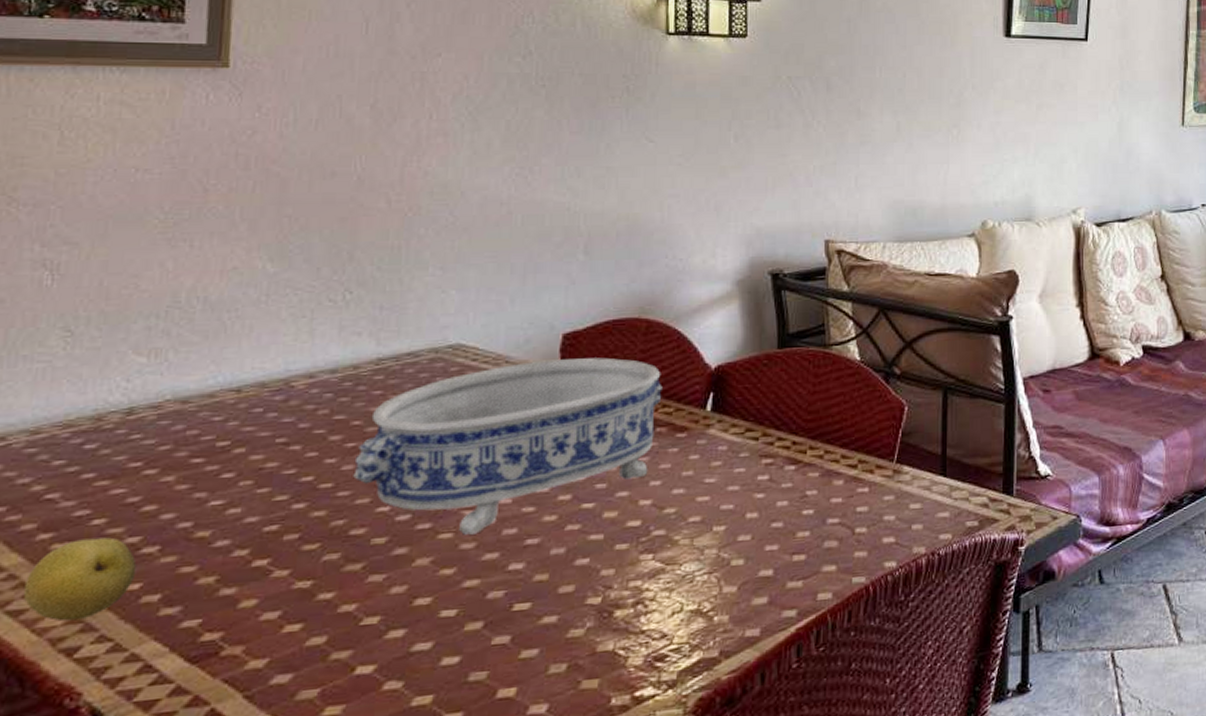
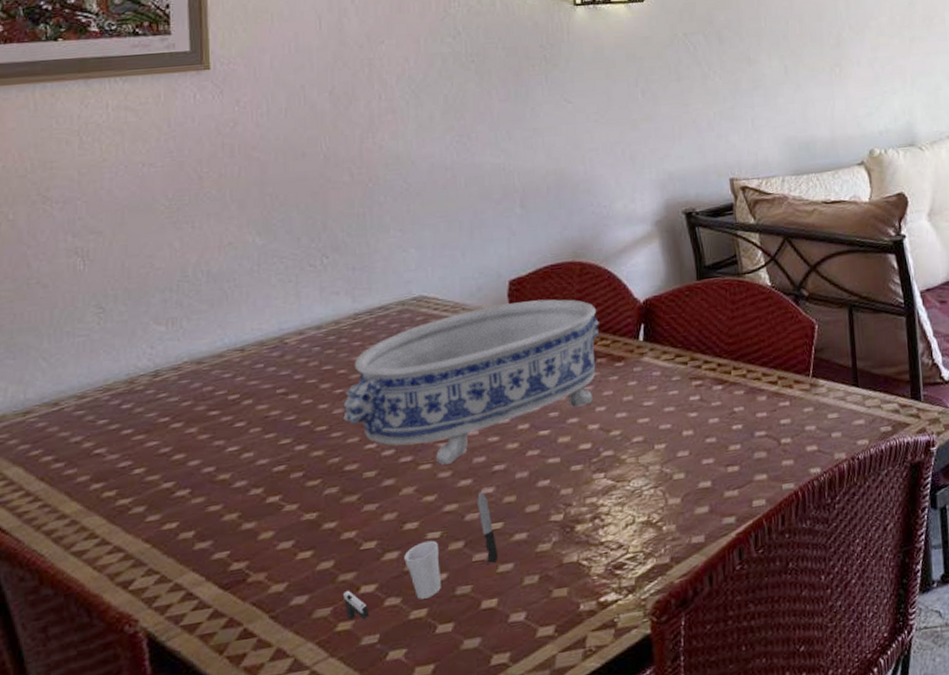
fruit: present [22,537,137,622] -> none [84,483,173,559]
cup: none [333,568,523,705] -> present [342,492,499,620]

